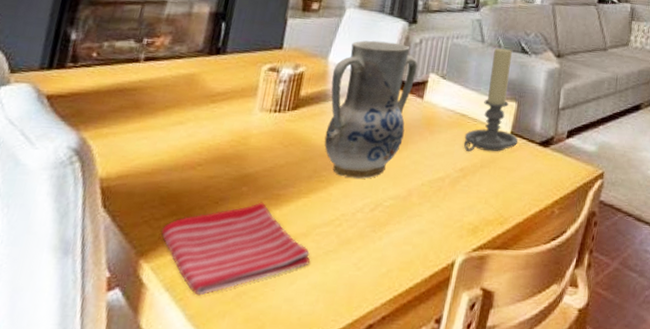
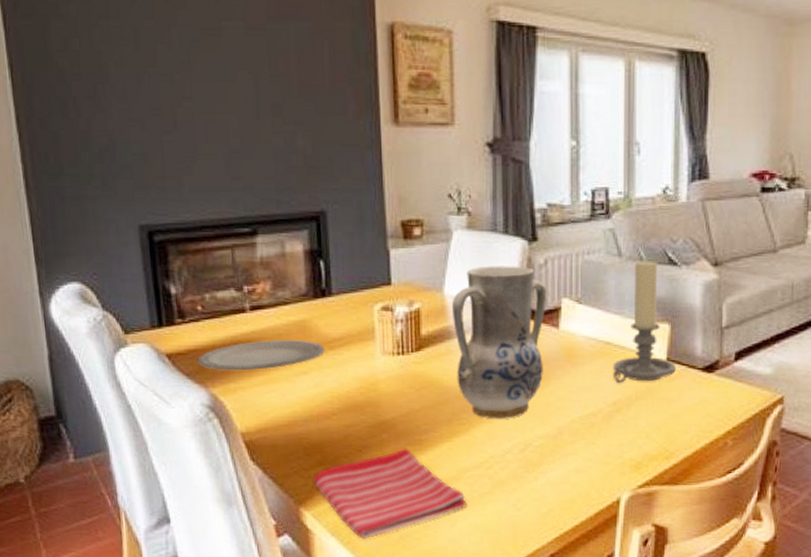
plate: none [76,89,207,117] -> present [197,340,325,371]

